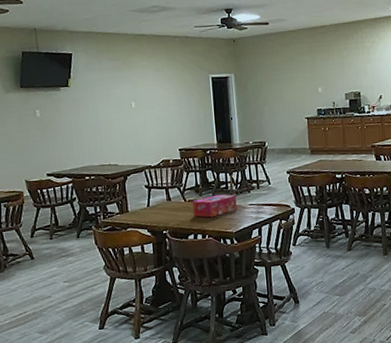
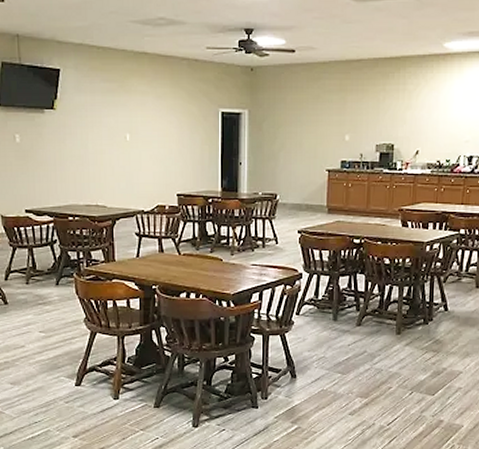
tissue box: present [193,194,237,218] -> none [188,250,237,276]

